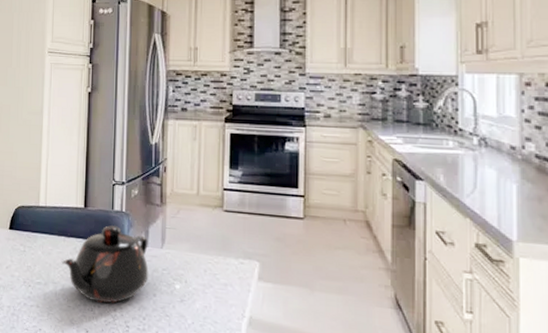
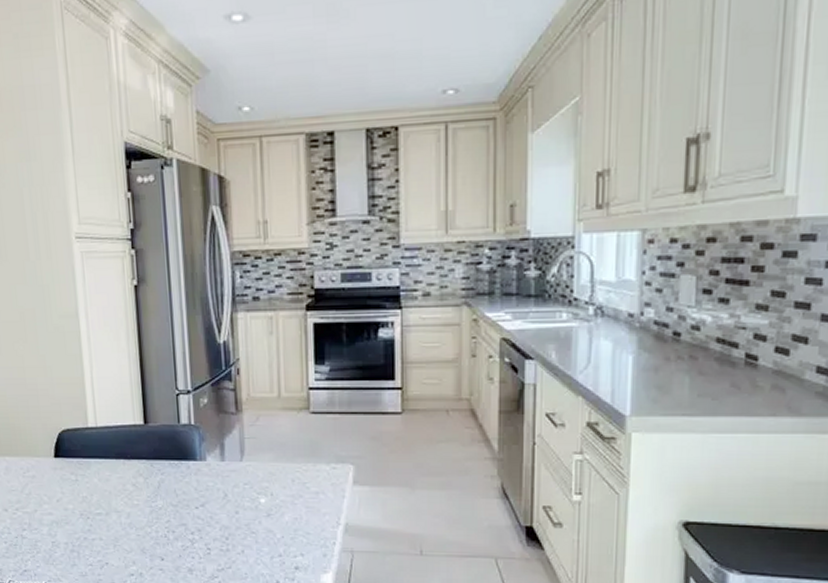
teapot: present [61,225,149,304] -> none [123,442,228,527]

